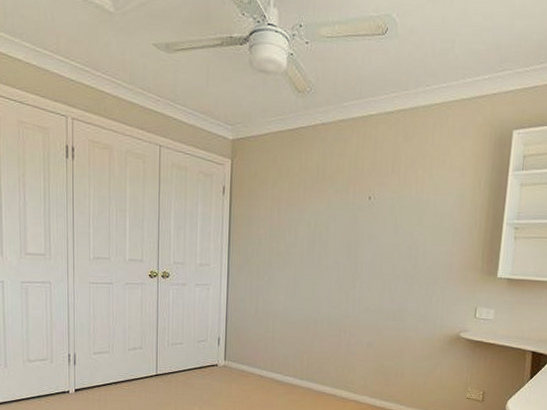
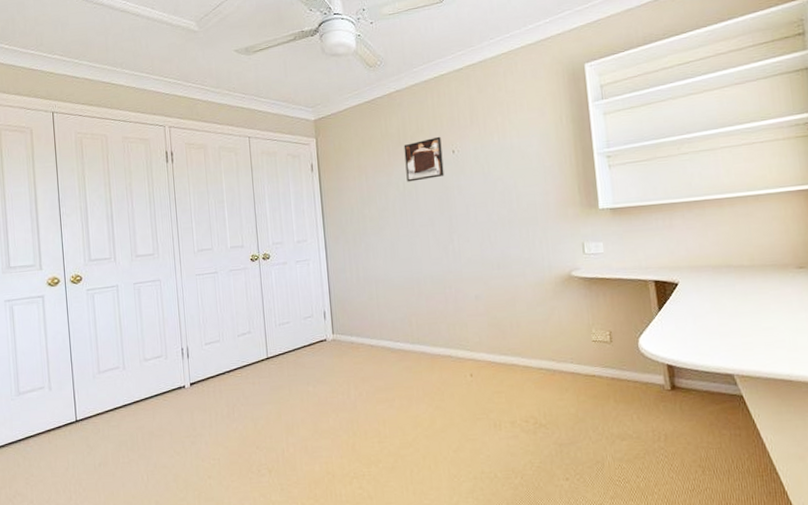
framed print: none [319,179,360,222] -> present [403,136,445,182]

